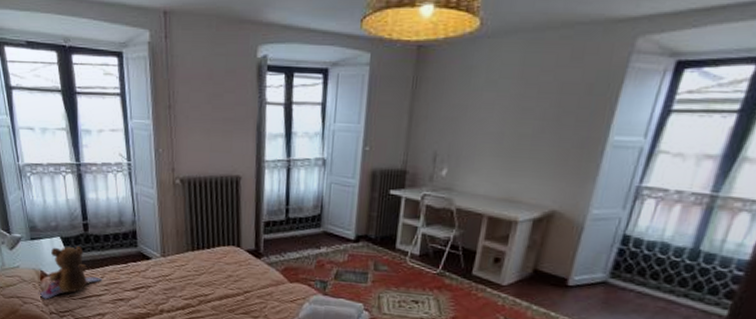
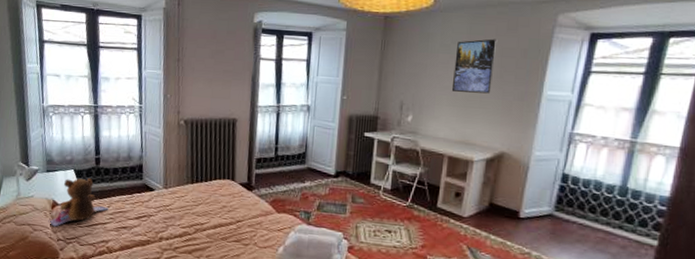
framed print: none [496,71,557,141] -> present [451,39,498,94]

